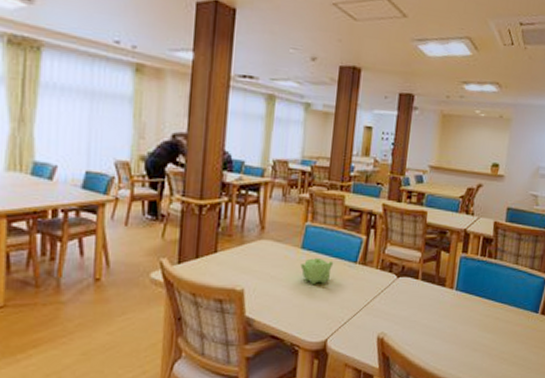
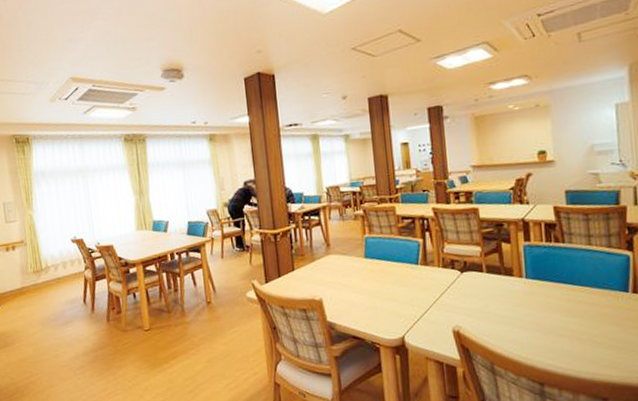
teapot: present [300,257,334,285] -> none [367,263,397,289]

